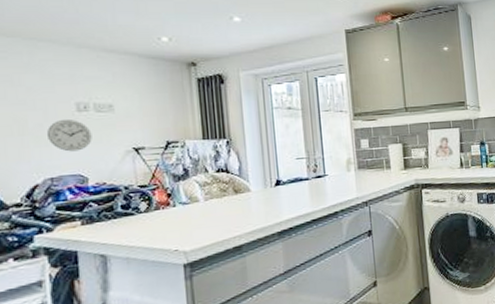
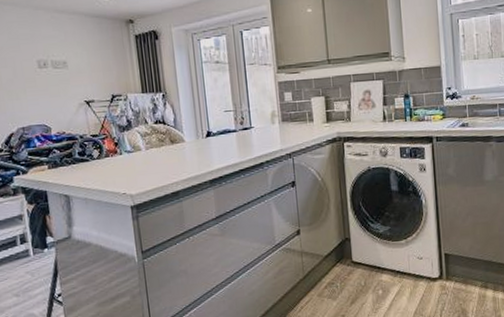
wall clock: present [46,119,92,152] -> none [16,75,52,105]

